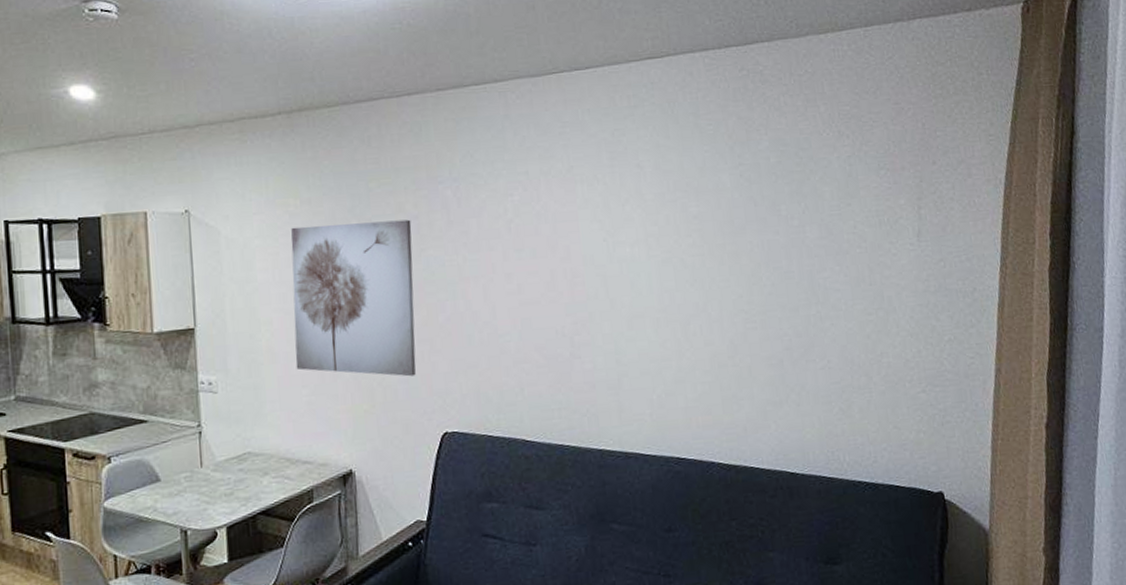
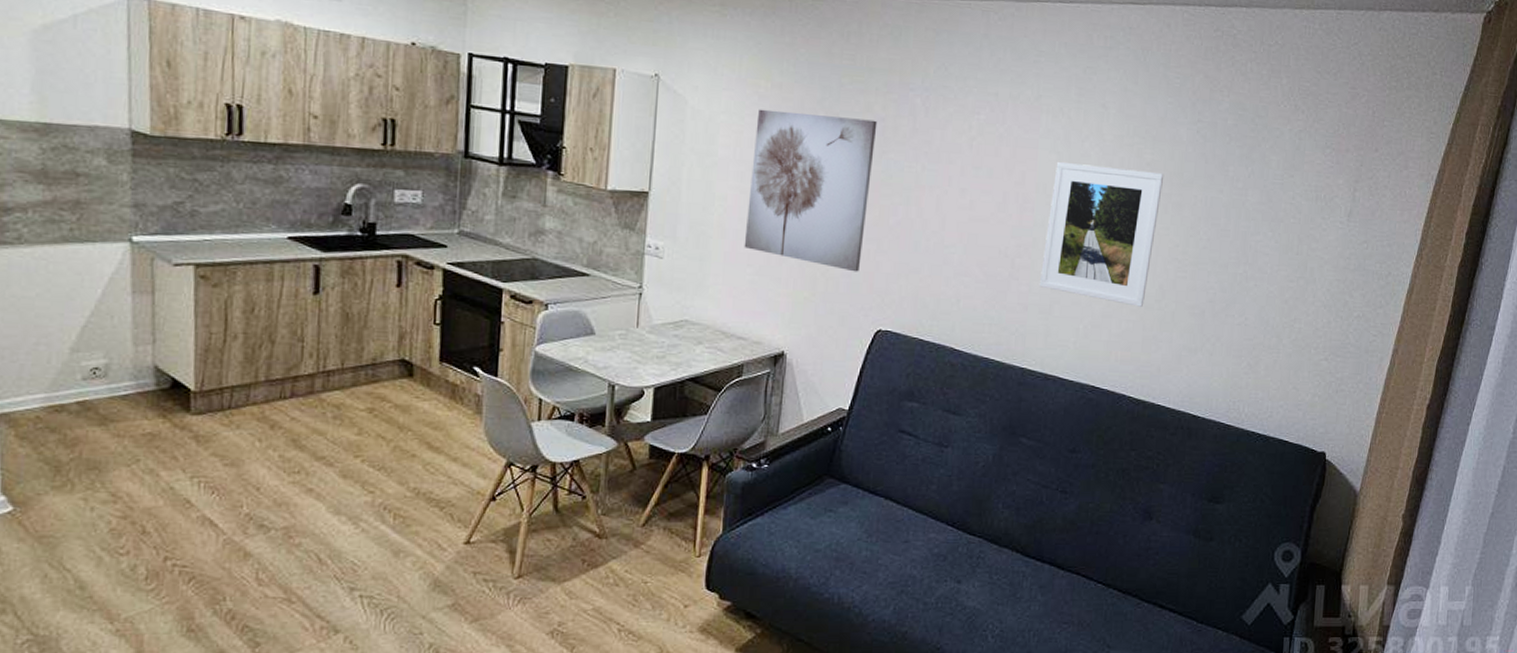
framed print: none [600,224,717,367] -> present [1039,161,1164,307]

